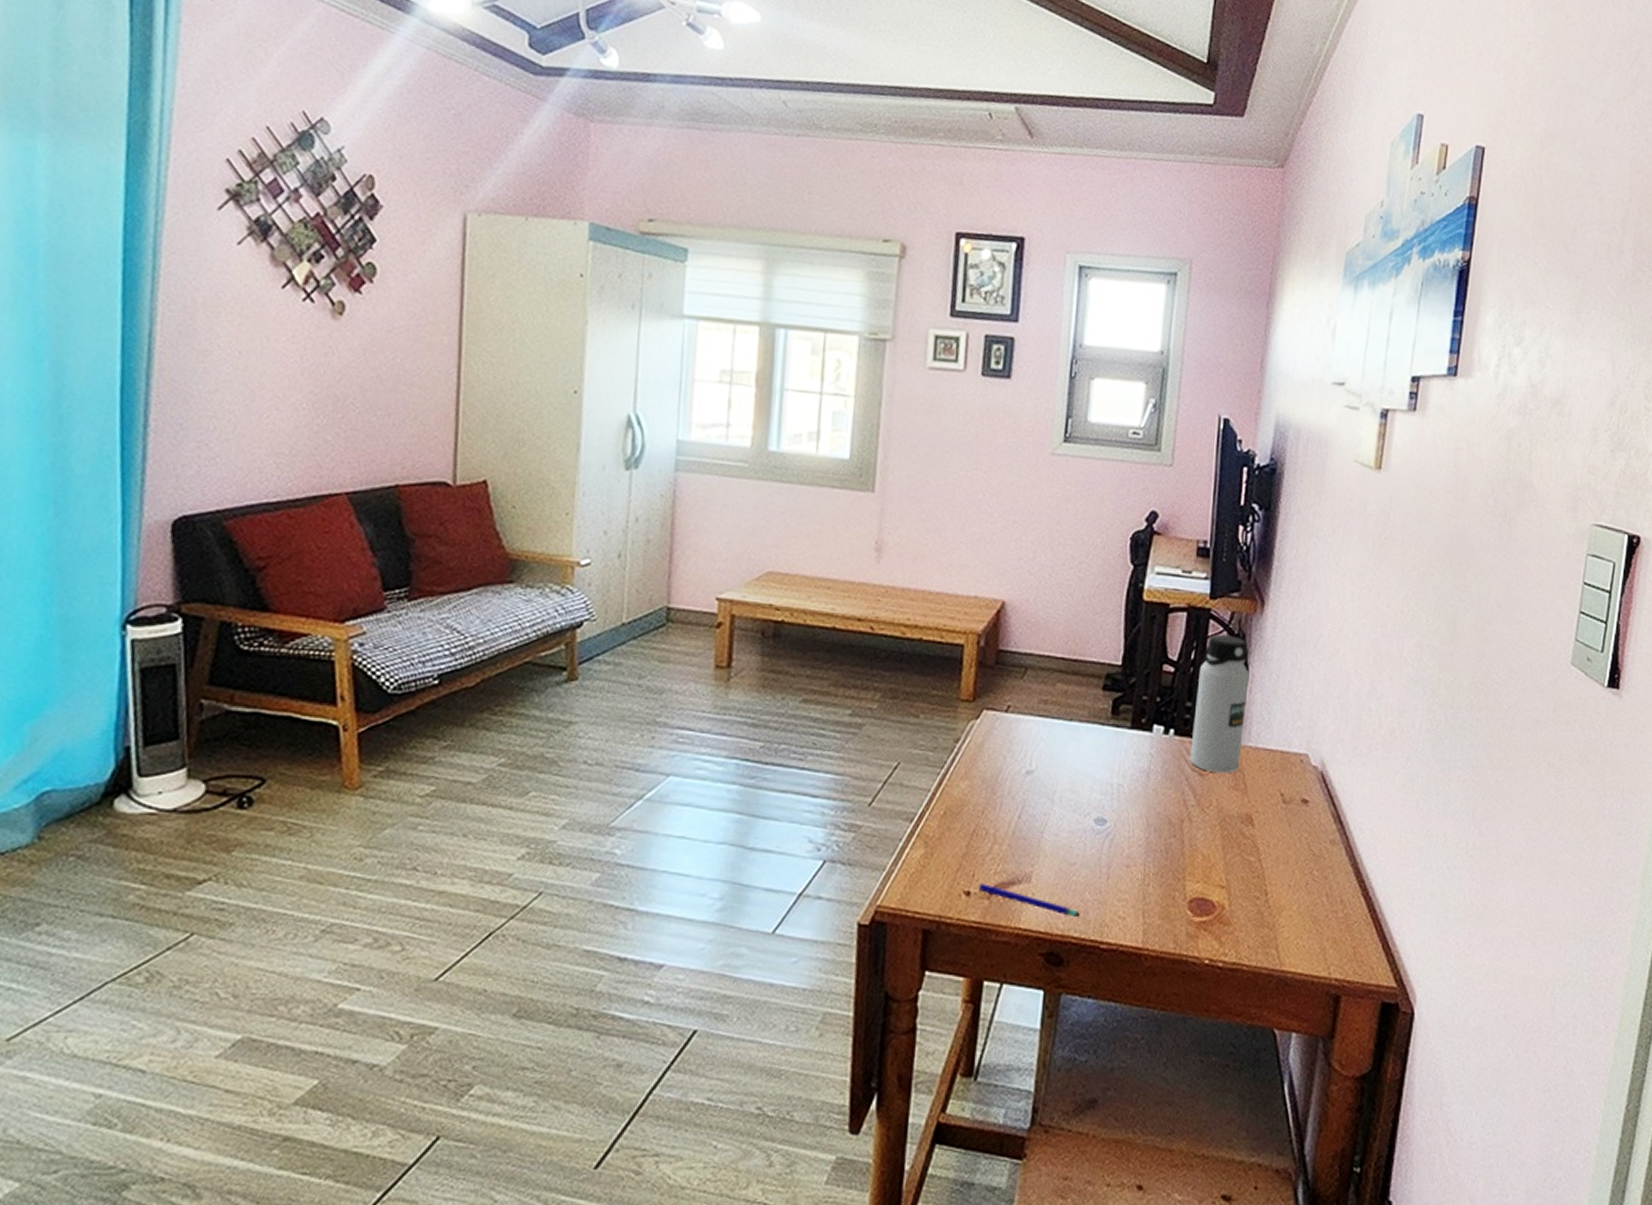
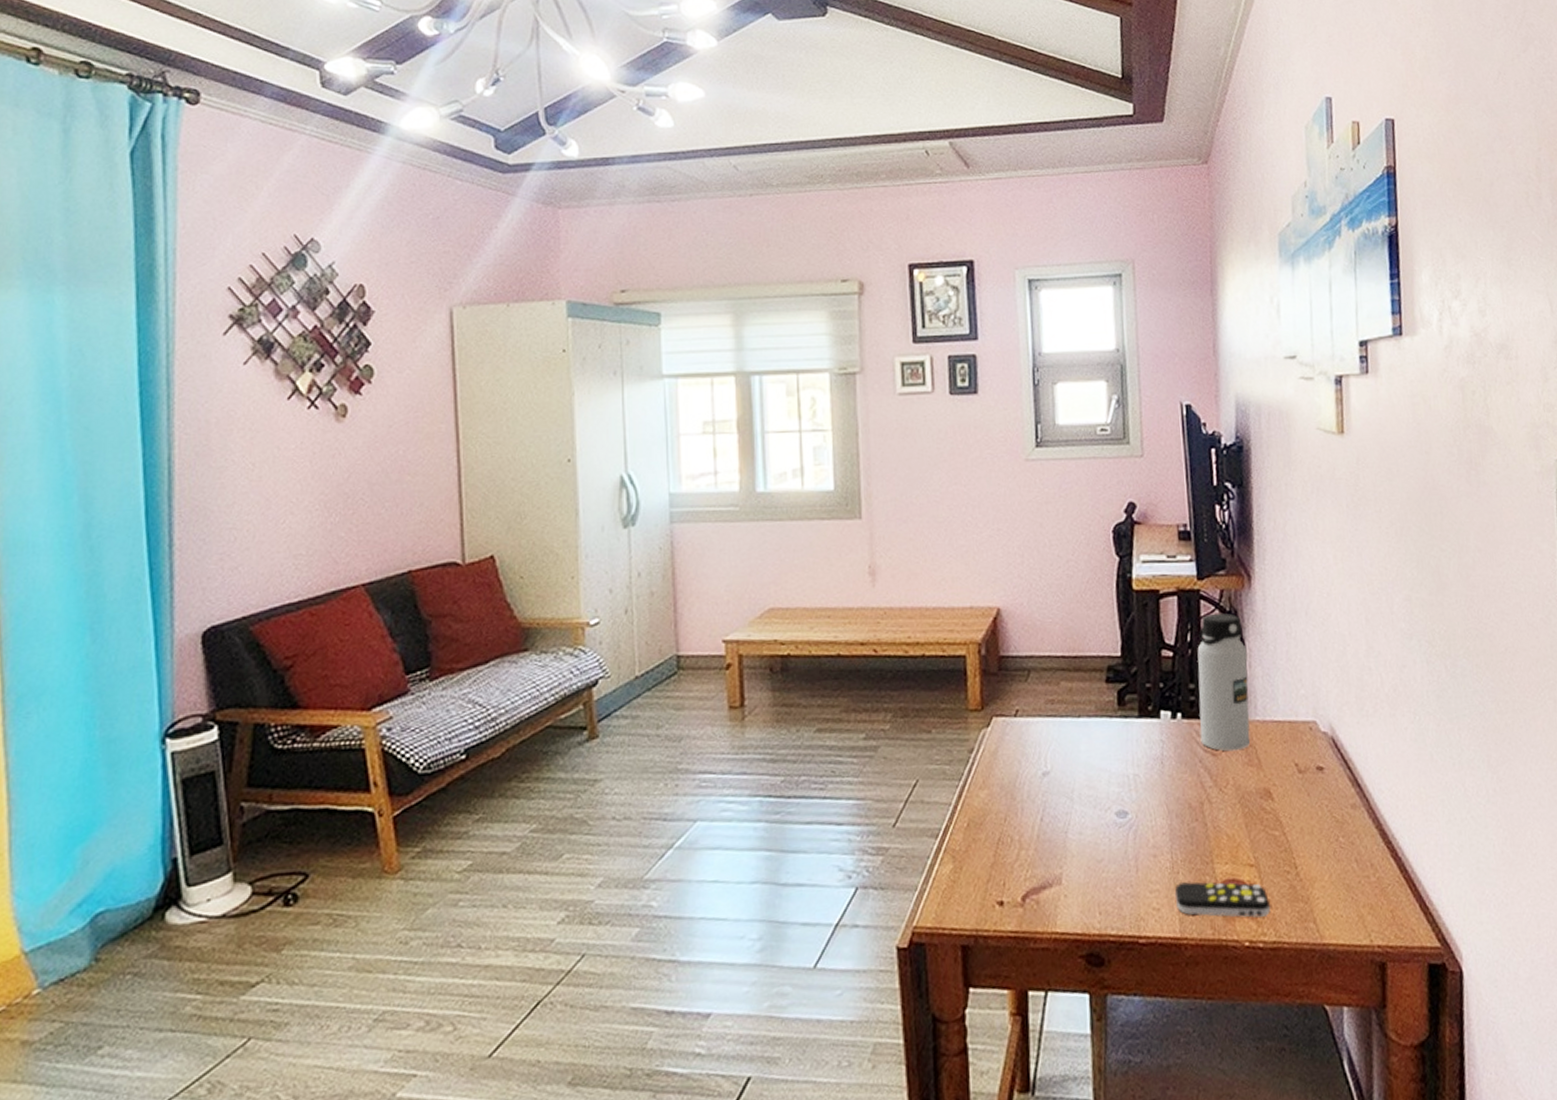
pen: present [979,883,1080,918] -> none [1011,891,1115,915]
remote control: none [1142,895,1236,938] -> present [1174,881,1271,918]

